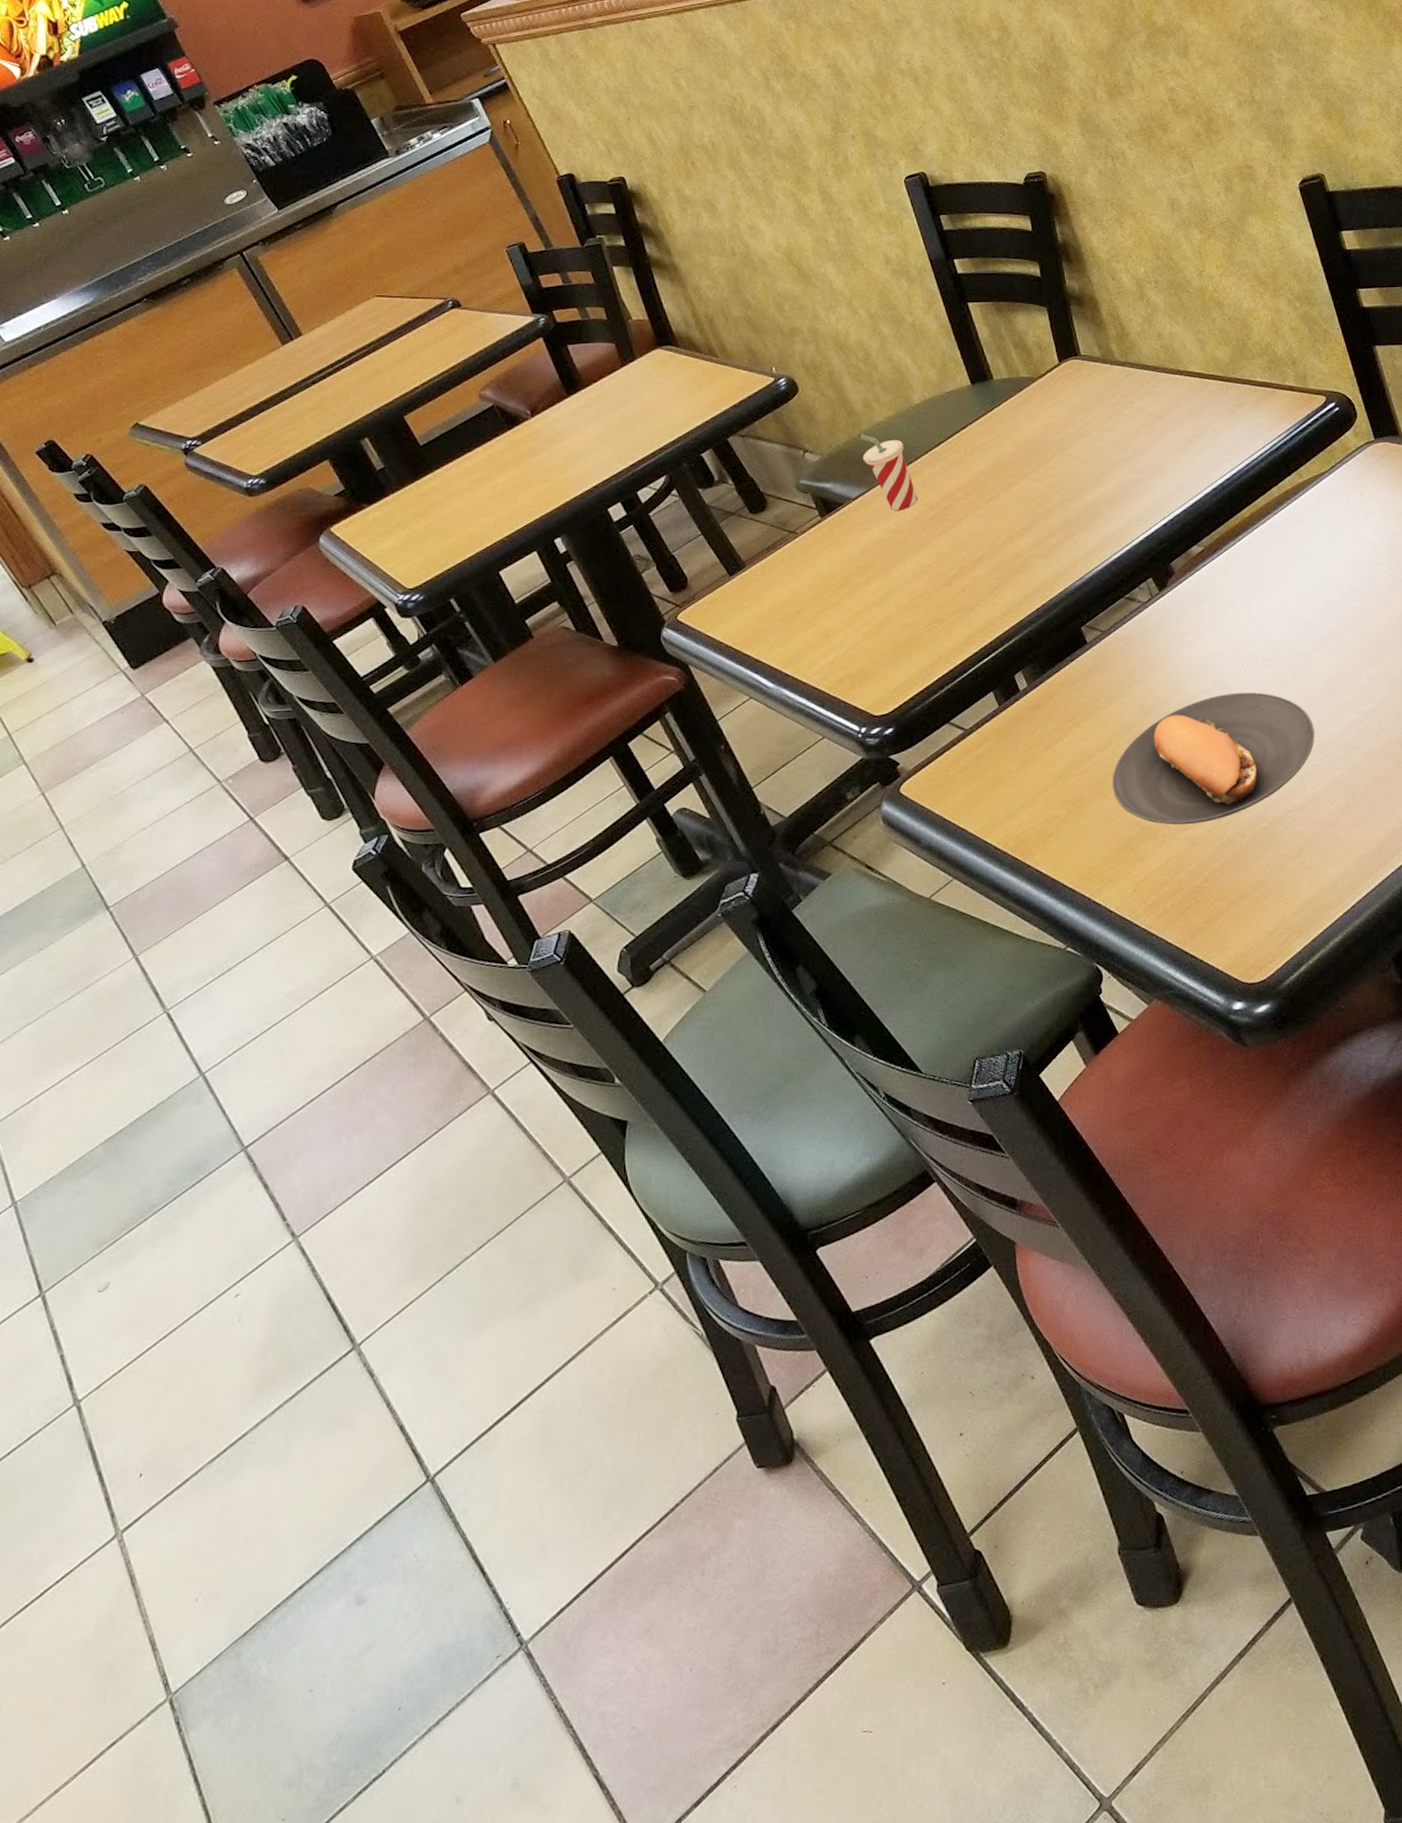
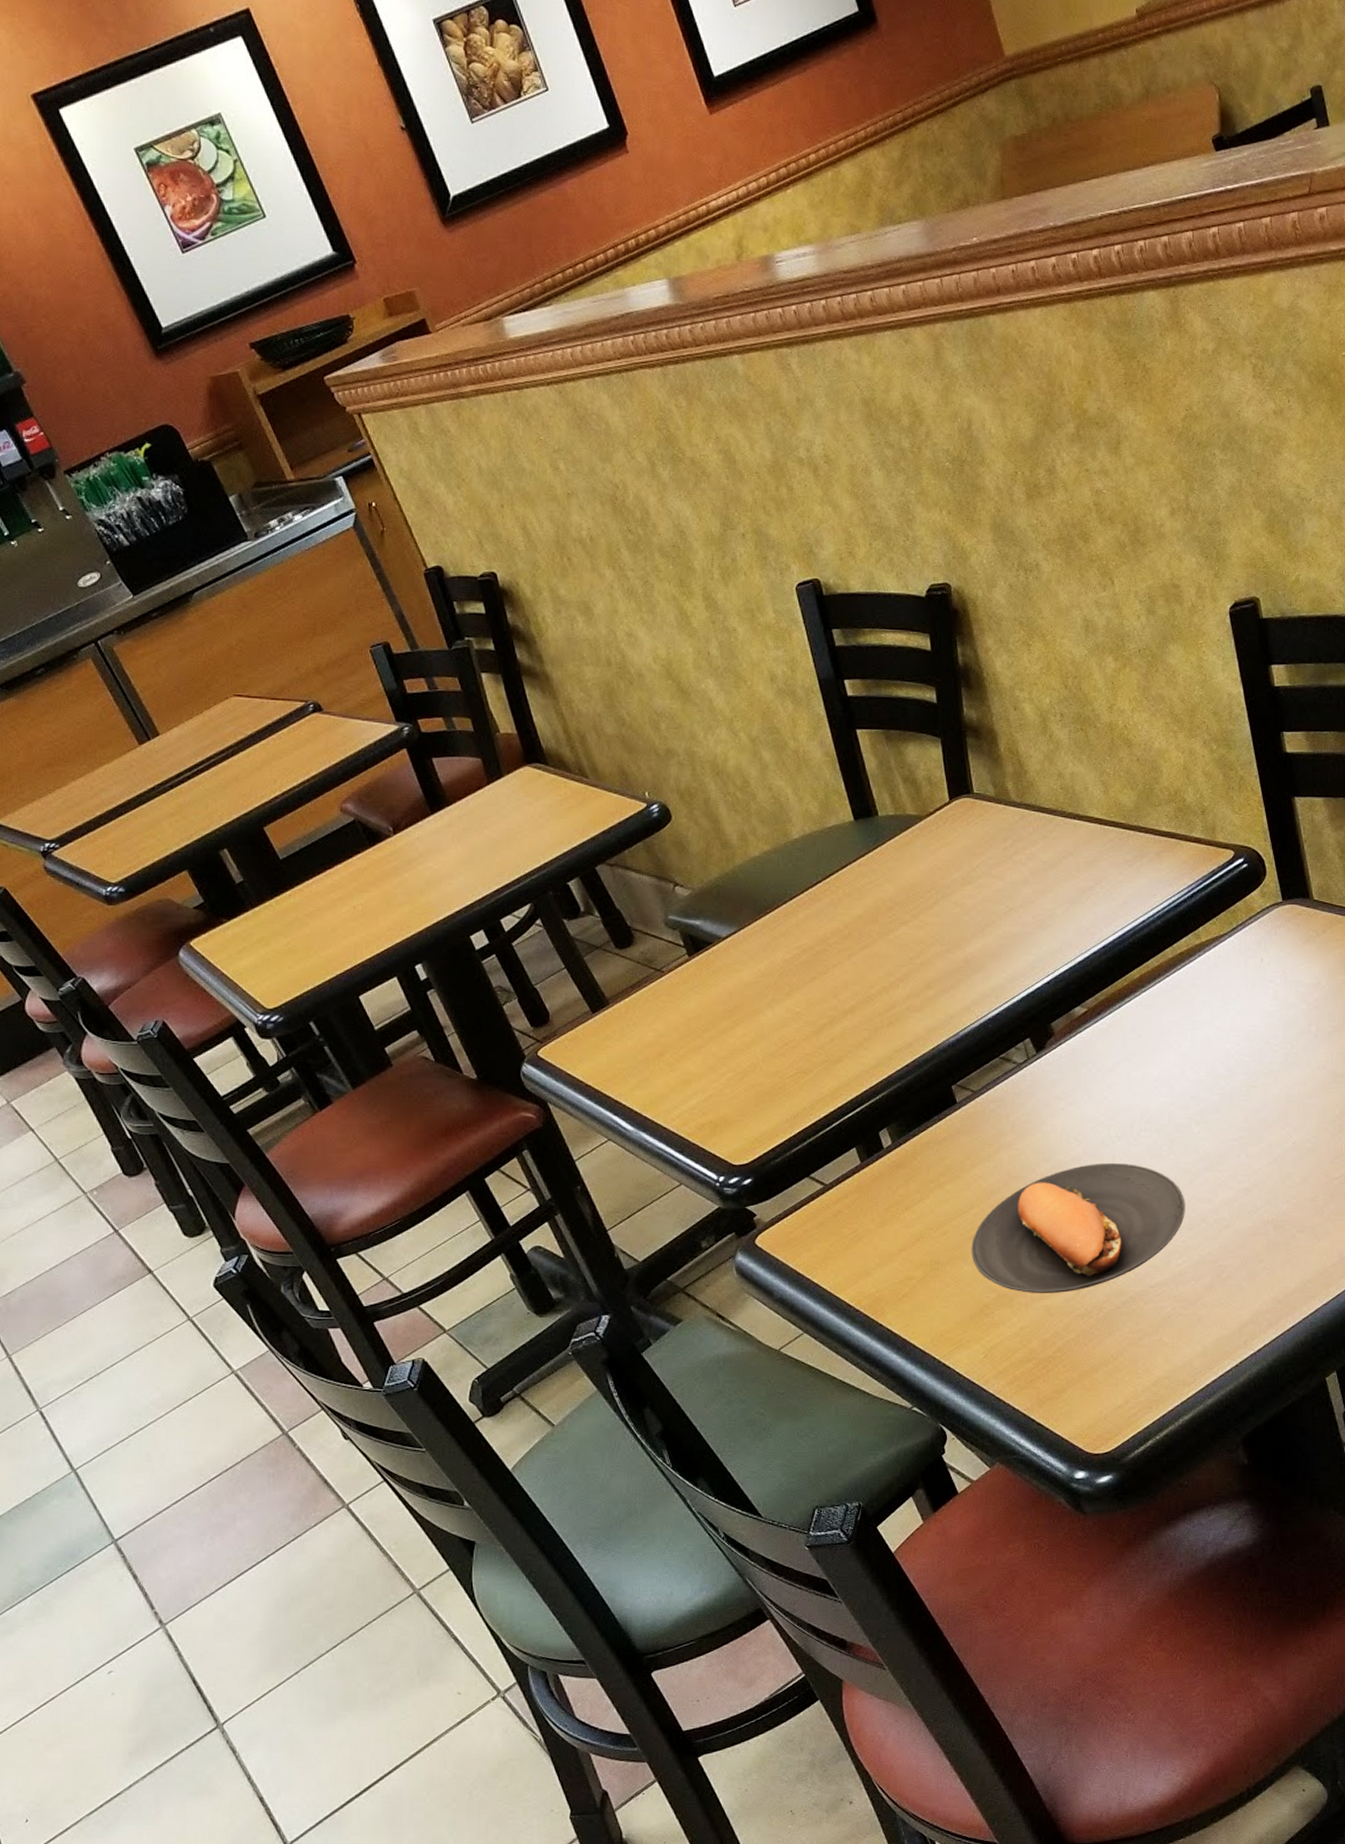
beverage cup: present [857,434,918,510] -> none [731,868,790,953]

